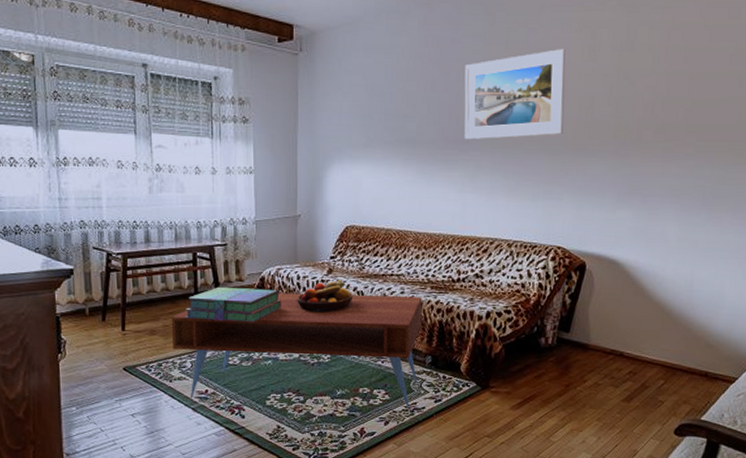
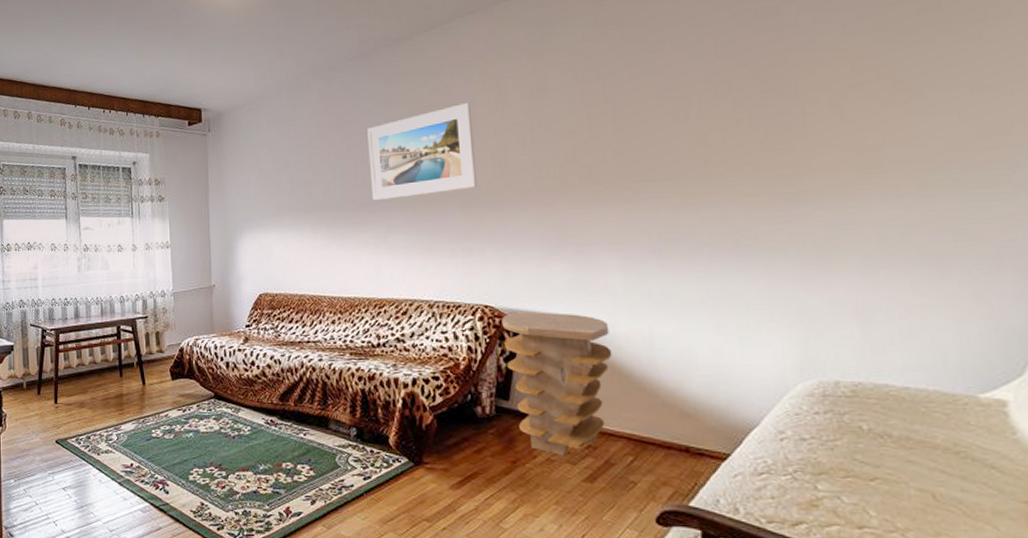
coffee table: present [171,293,422,410] -> none [98,363,343,487]
stack of books: present [185,286,281,322] -> none [110,358,200,394]
fruit bowl: present [297,279,354,313] -> none [215,347,271,383]
side table: none [571,253,660,380] -> present [502,311,612,455]

